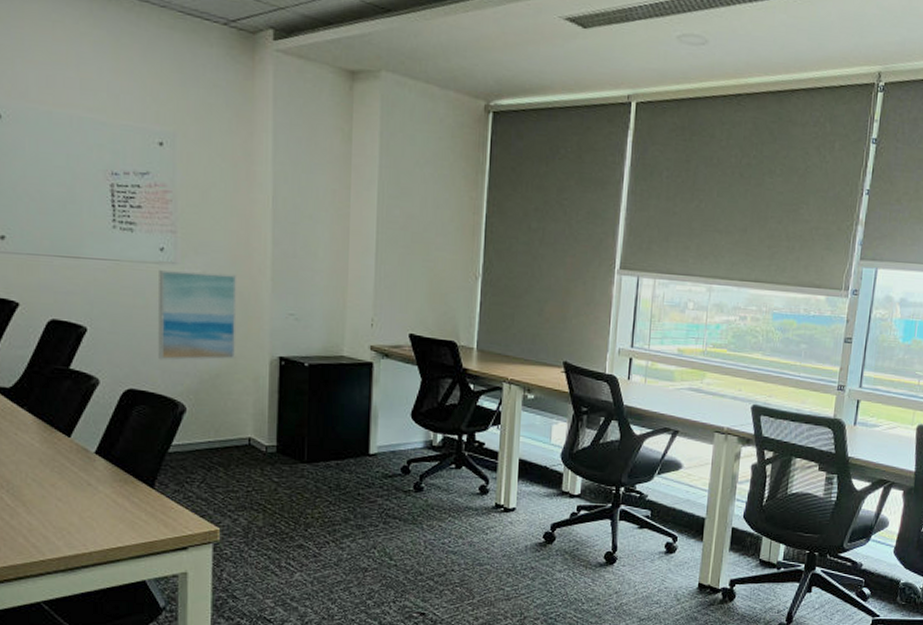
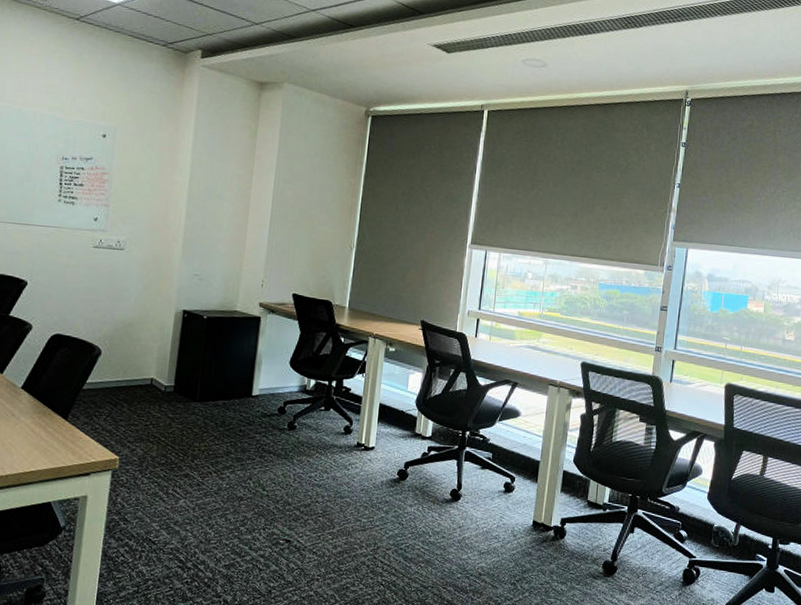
wall art: present [158,269,237,360] -> none [83,235,155,312]

